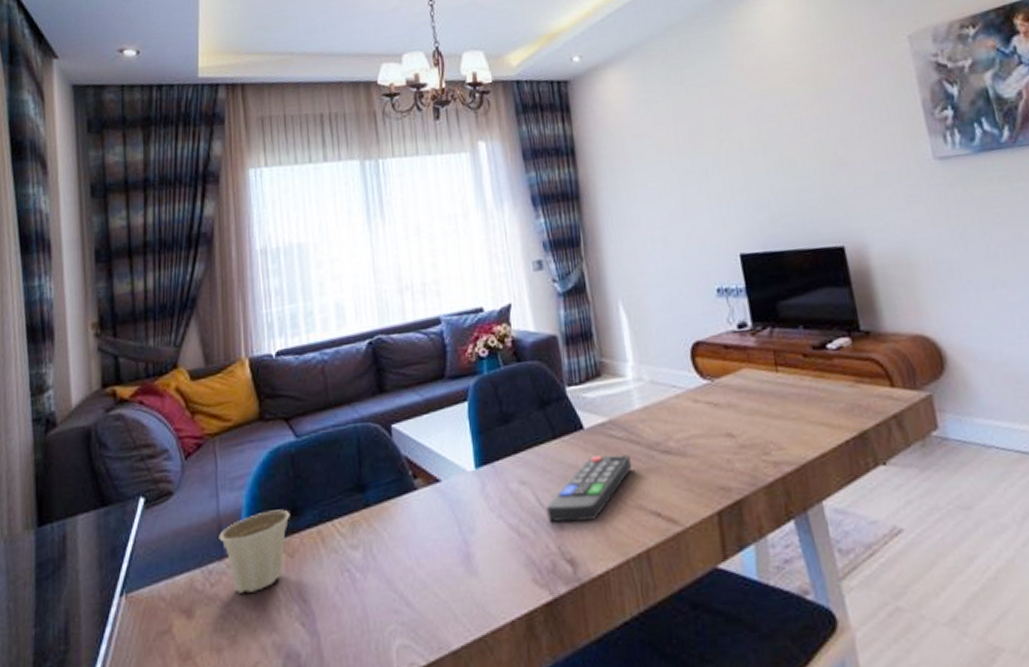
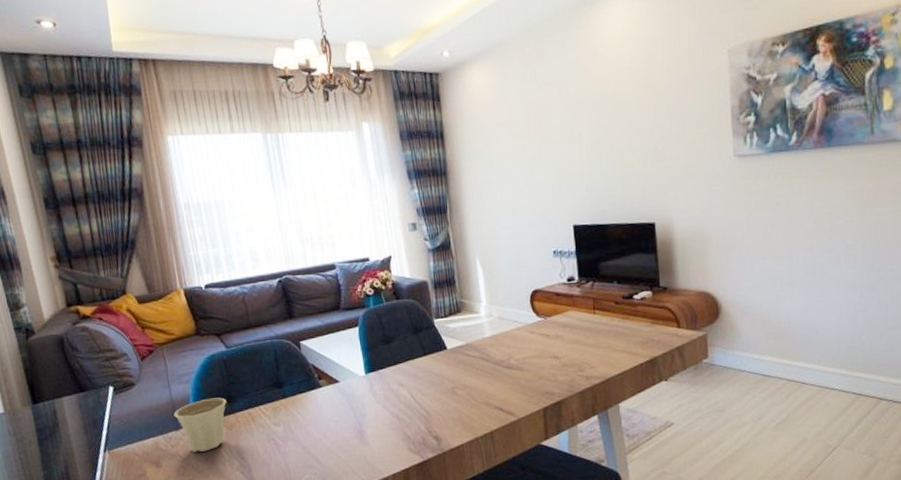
remote control: present [546,454,633,523] -> none [418,368,483,412]

